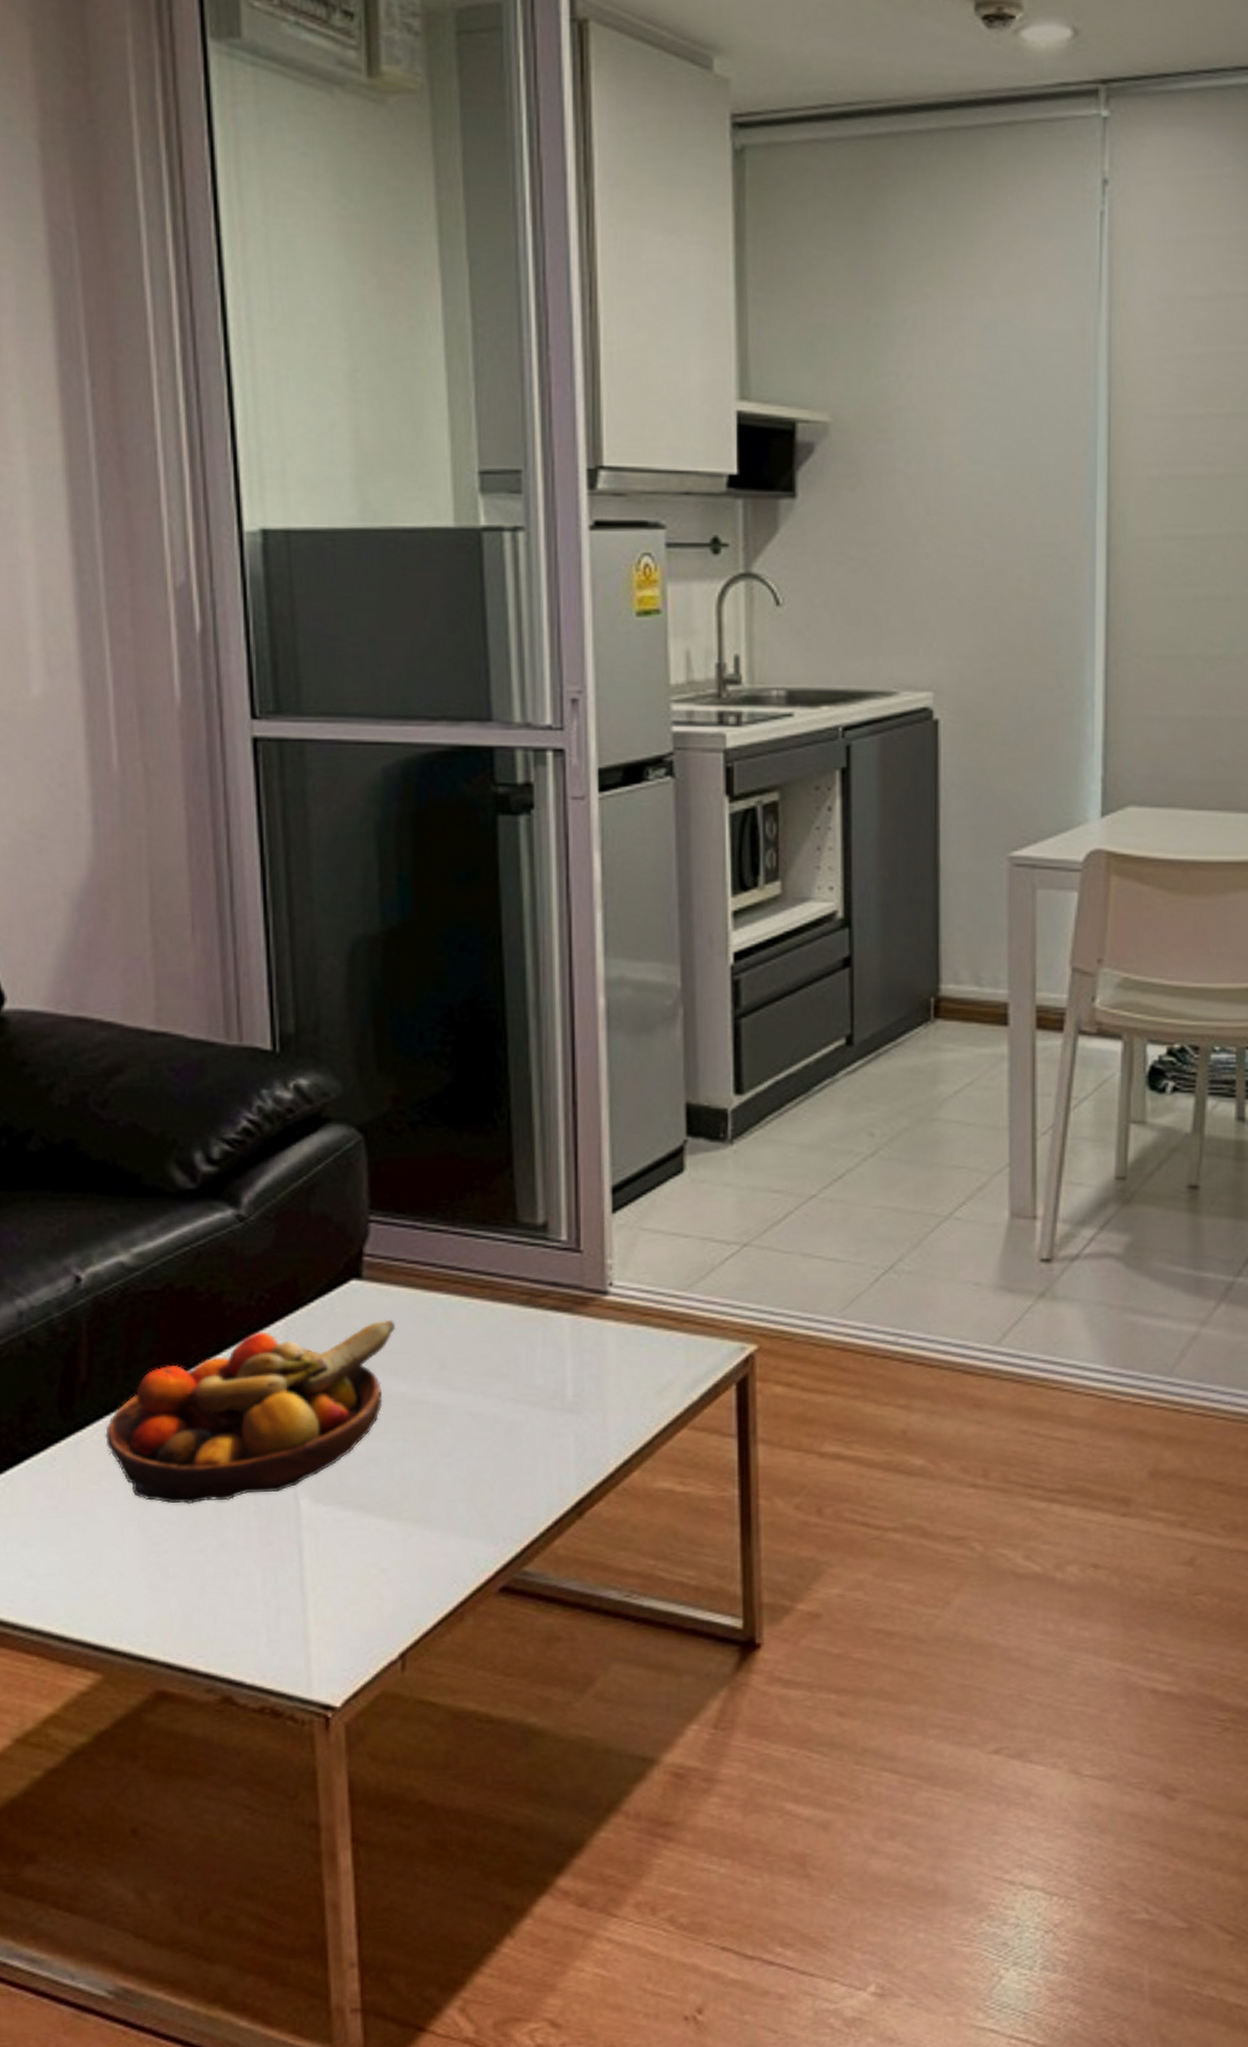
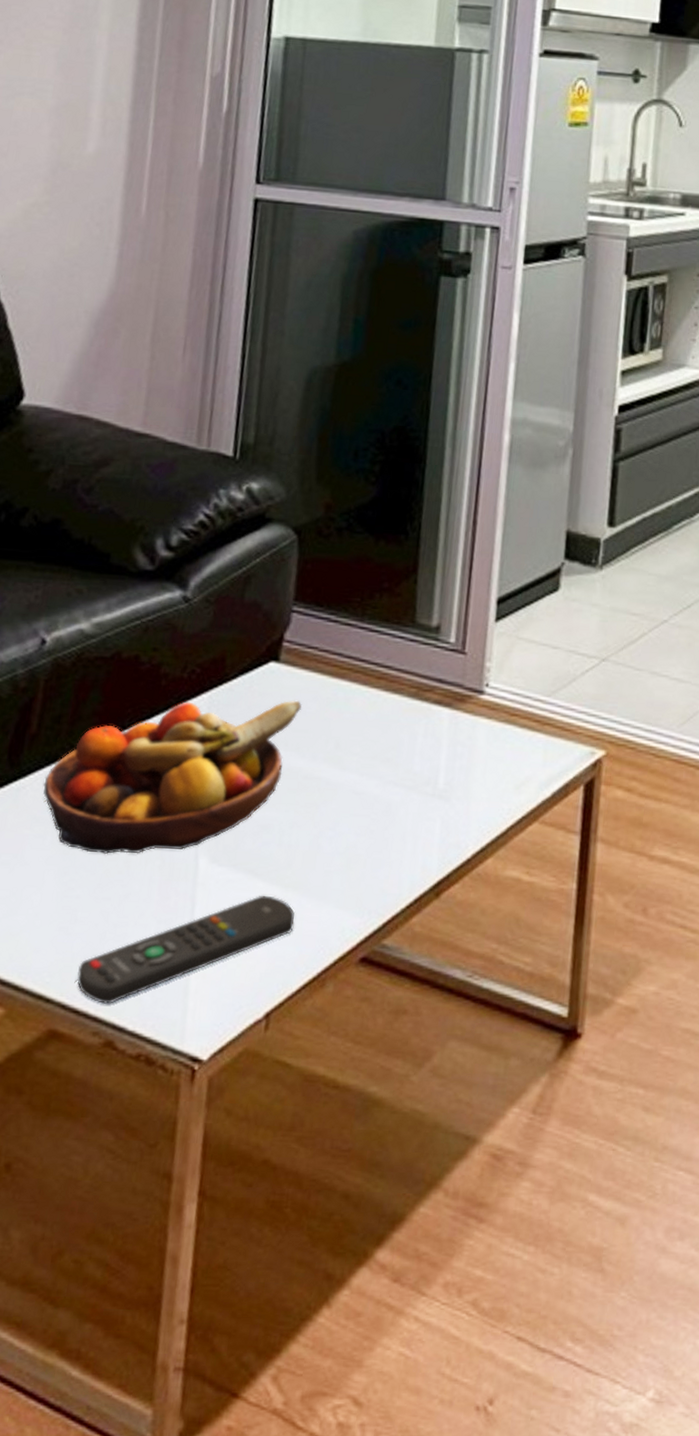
remote control: none [179,1531,420,1660] -> present [77,895,295,1004]

